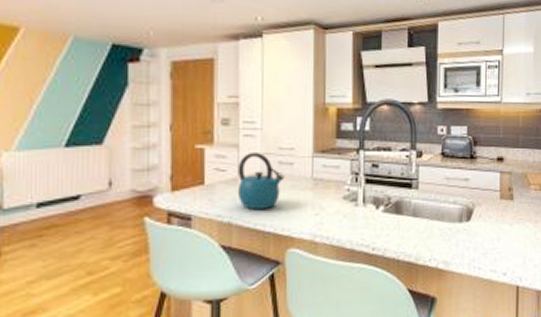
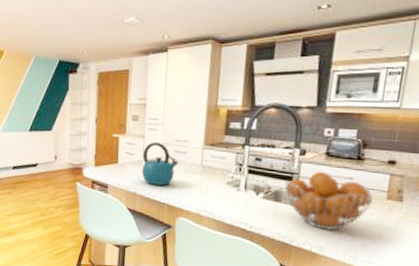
fruit basket: none [405,174,489,241] -> present [284,171,374,231]

